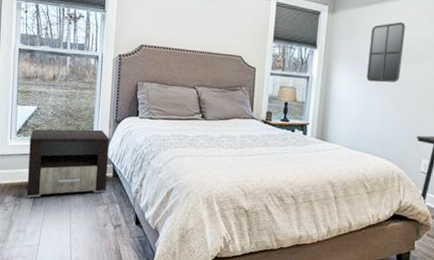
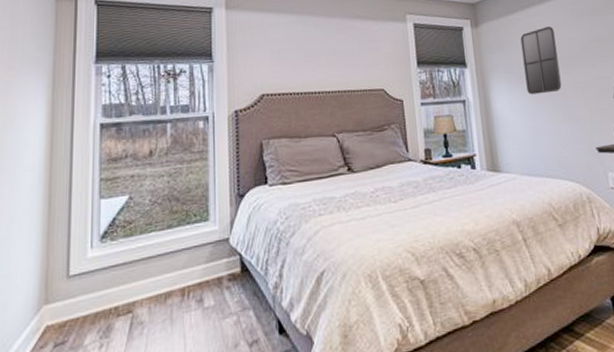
nightstand: present [27,129,110,198] -> none [119,211,233,329]

